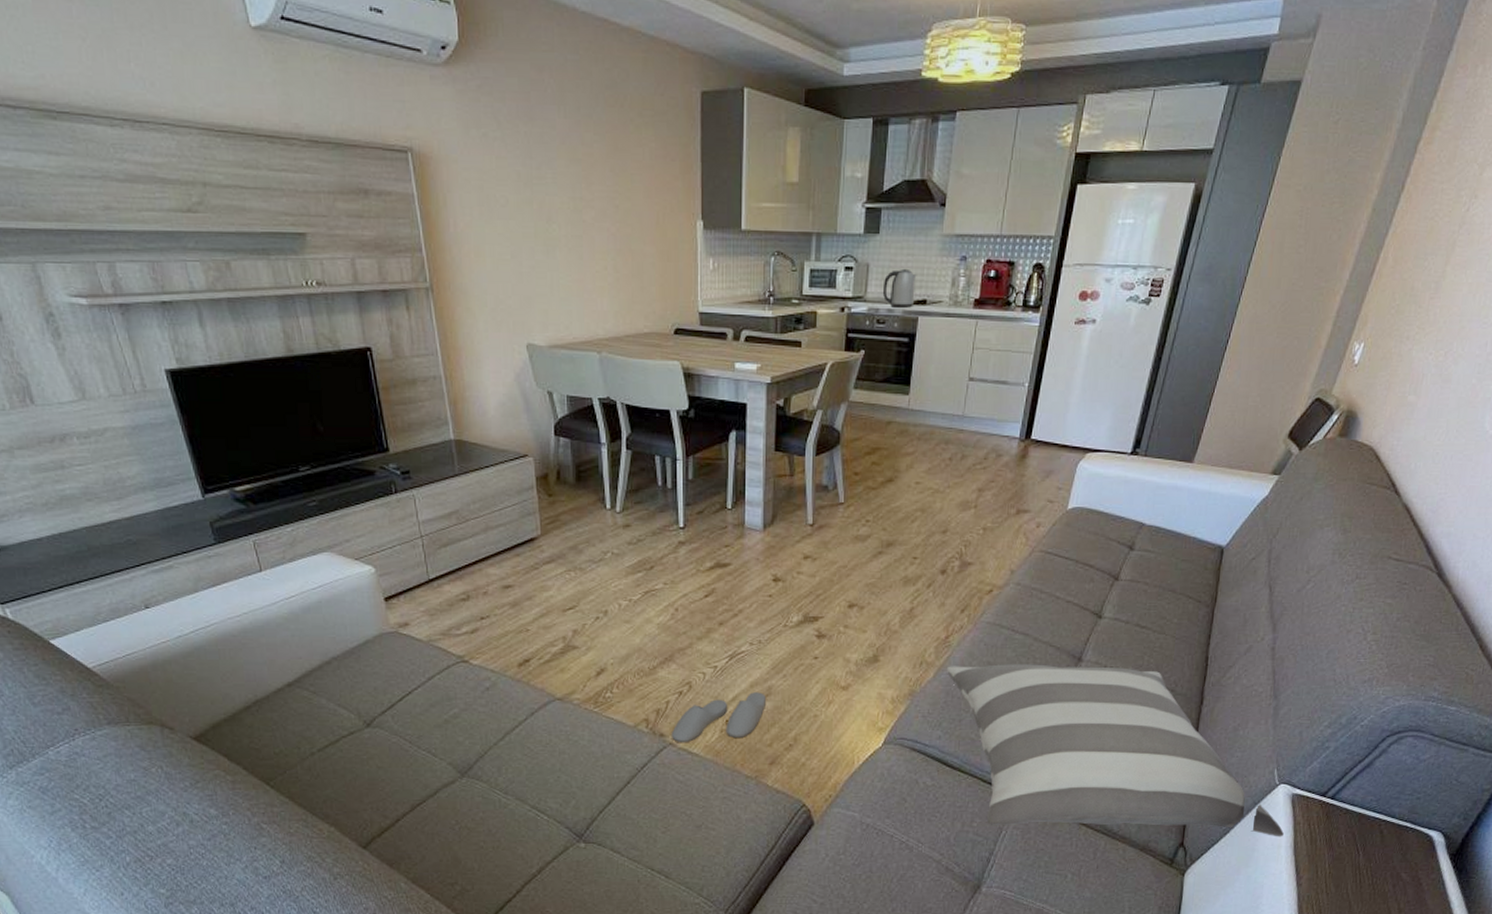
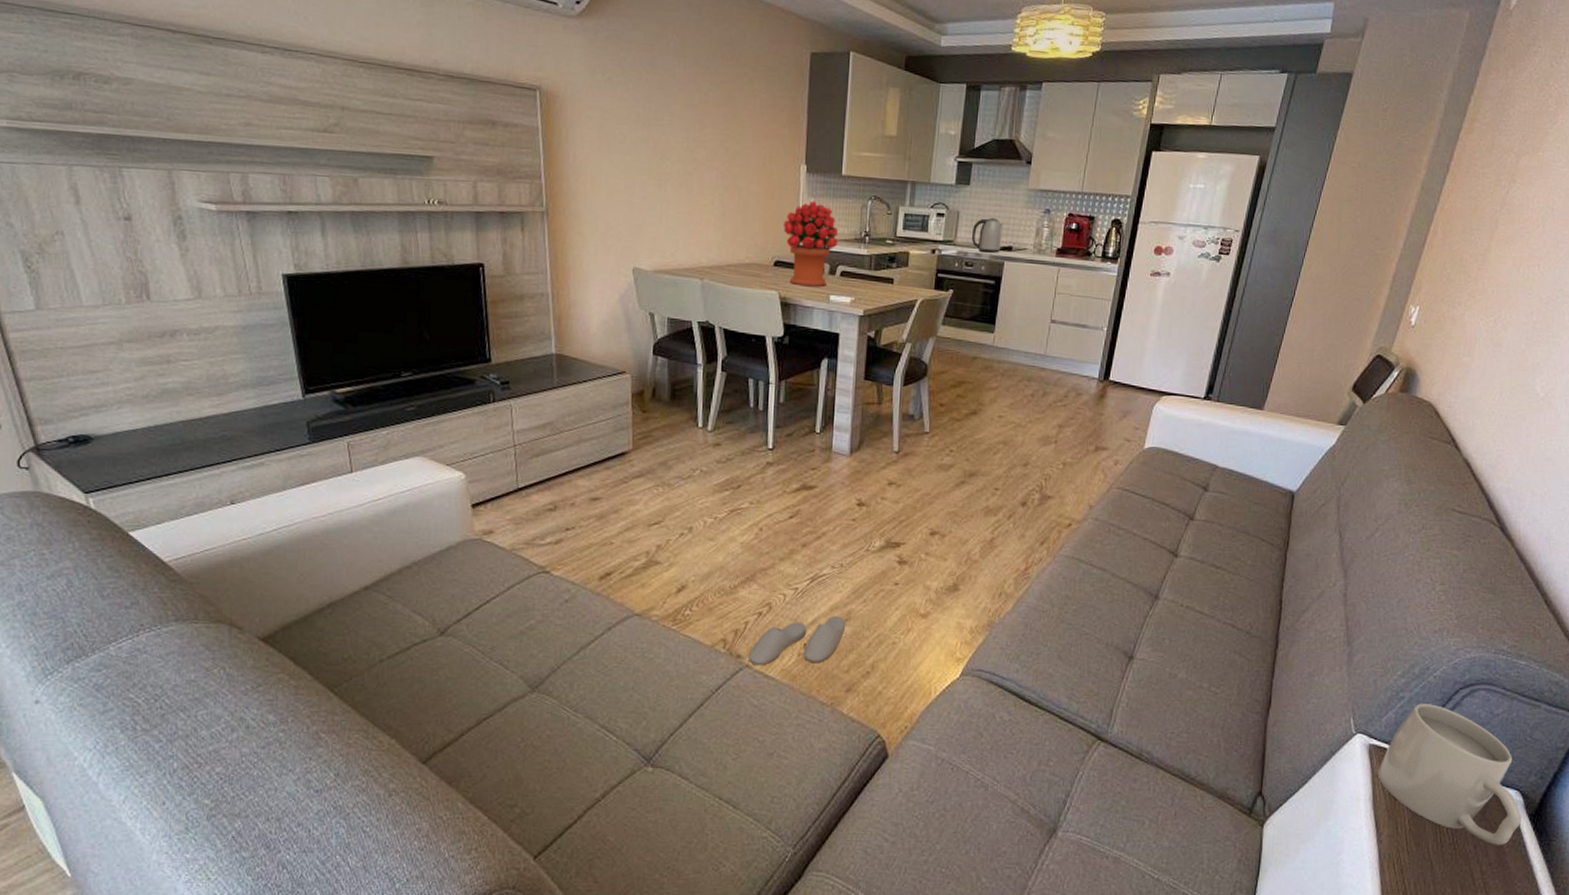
bouquet: none [682,260,741,355] -> present [783,201,839,287]
pillow: present [947,664,1284,837] -> none [1026,598,1362,790]
mug: none [1299,752,1443,885] -> present [1377,703,1522,846]

